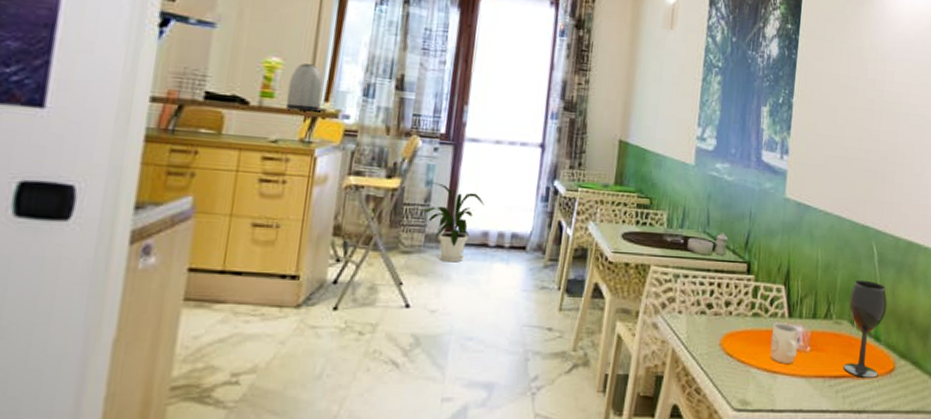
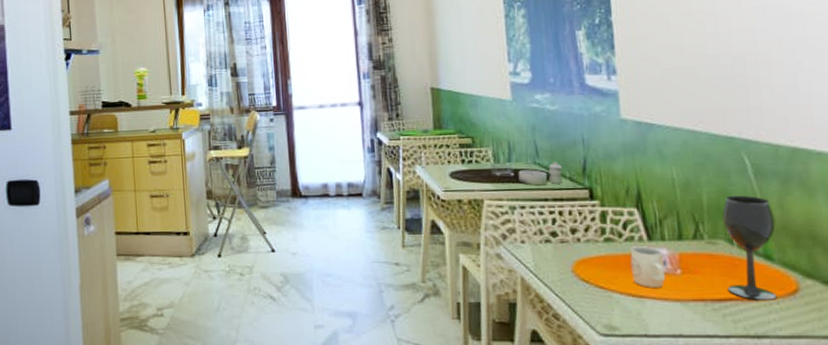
kettle: present [285,63,323,112] -> none [154,68,180,106]
house plant: present [423,182,485,263] -> none [271,147,320,213]

